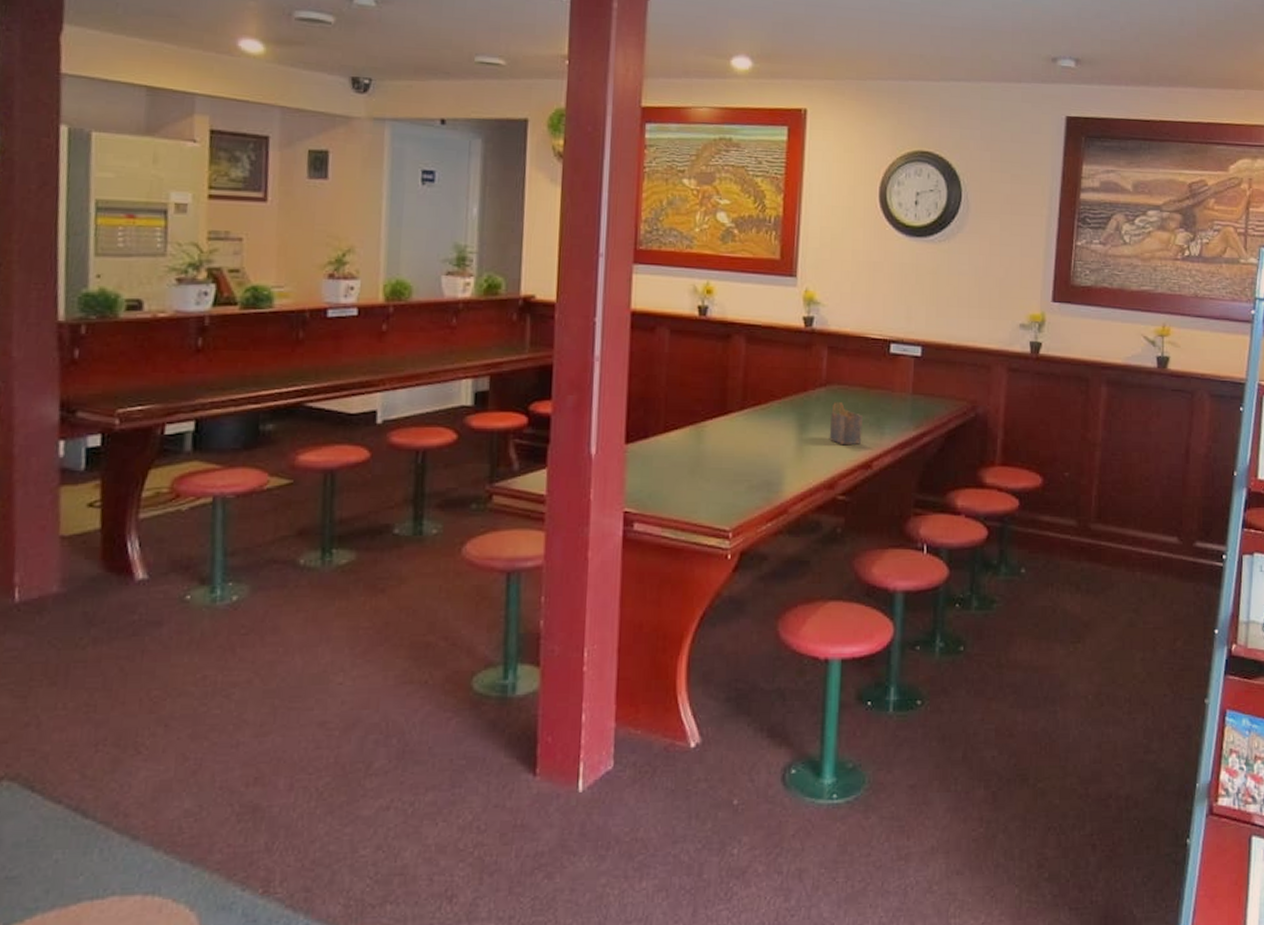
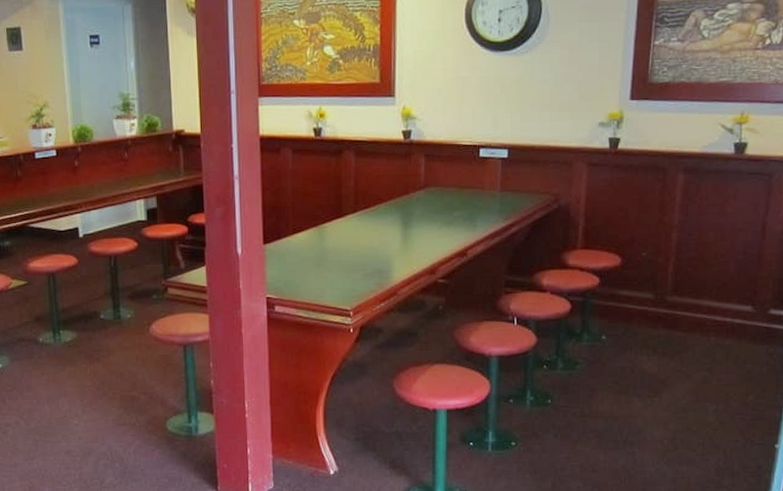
napkin holder: present [829,402,863,446] -> none [429,202,458,238]

